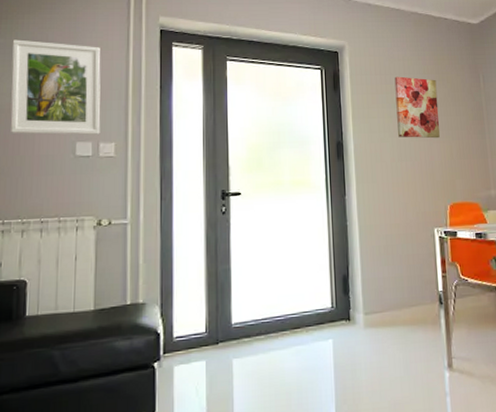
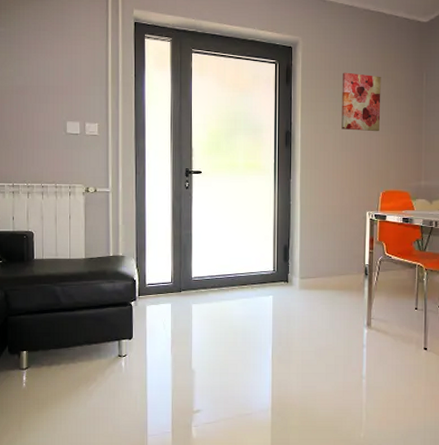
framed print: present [10,39,101,135] -> none [11,28,86,116]

